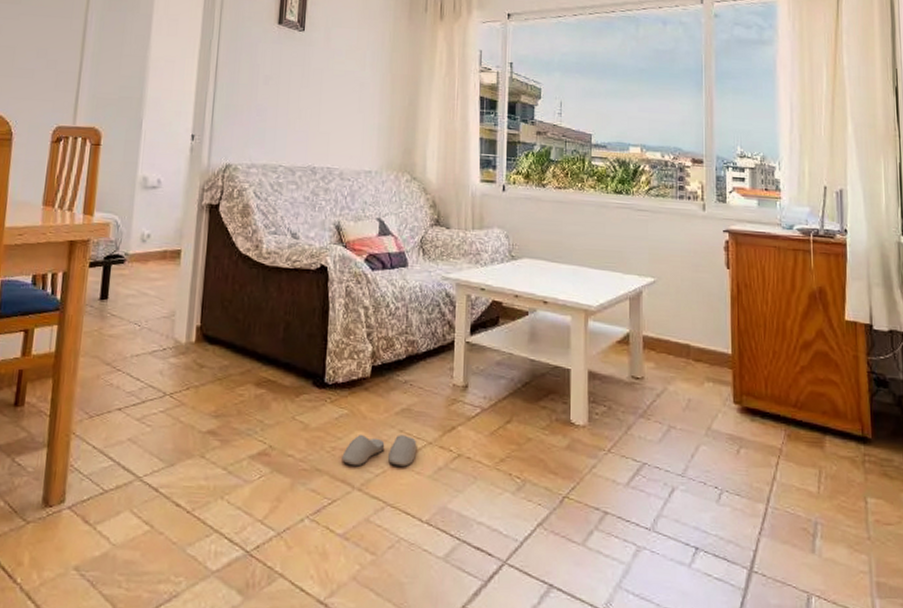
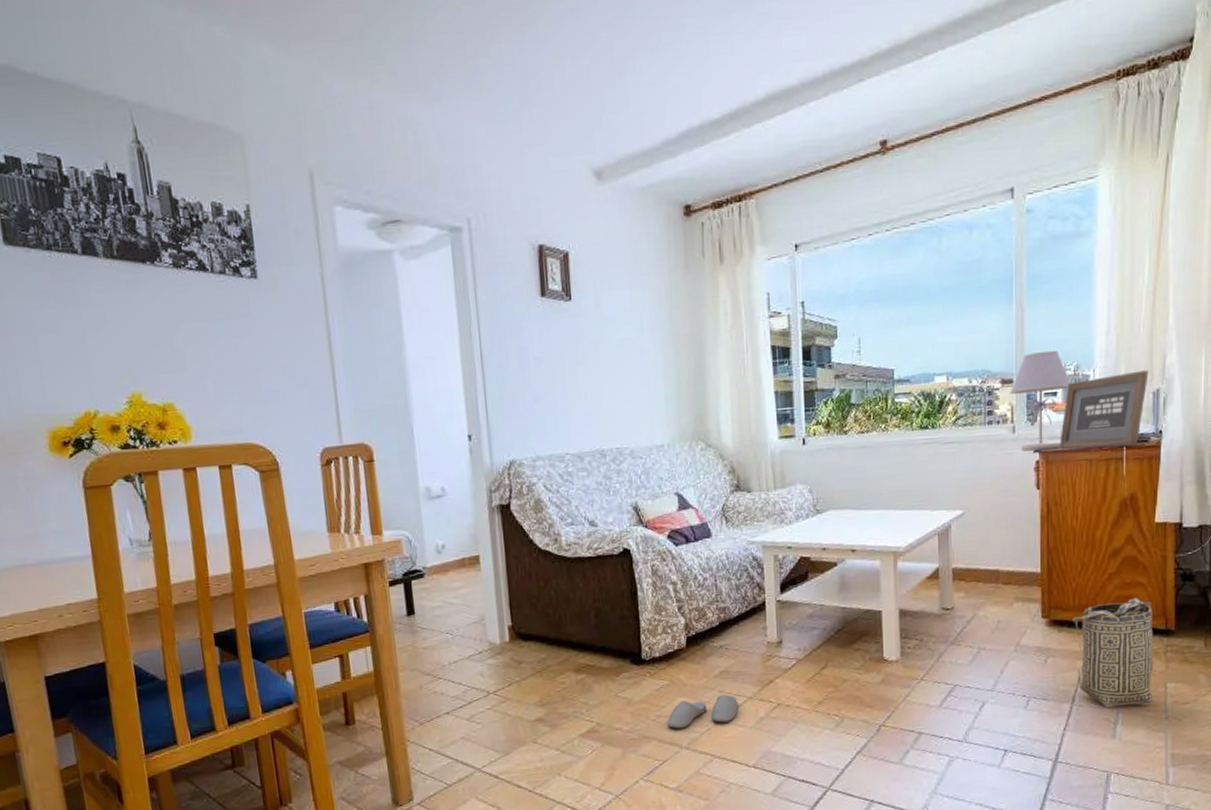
table lamp: none [700,138,758,232] -> present [1010,350,1071,452]
picture frame: none [747,170,831,241] -> present [1058,370,1149,450]
basket: none [765,396,854,518] -> present [1072,597,1154,708]

